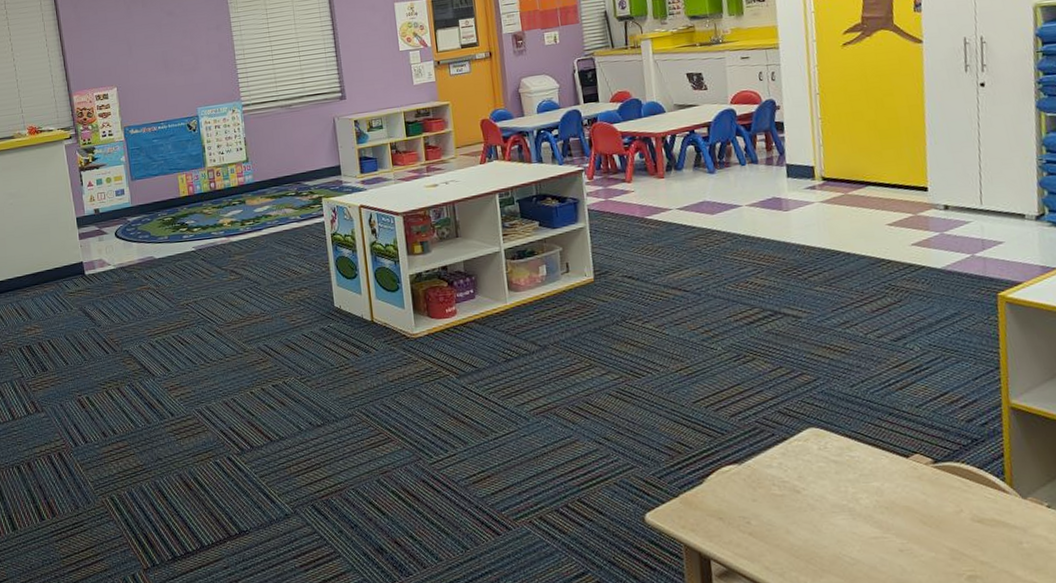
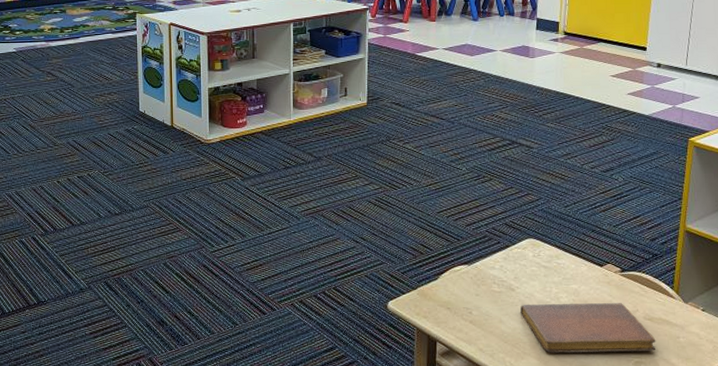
notebook: none [810,502,994,569] -> present [520,303,656,353]

